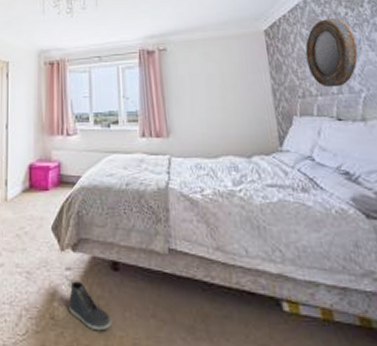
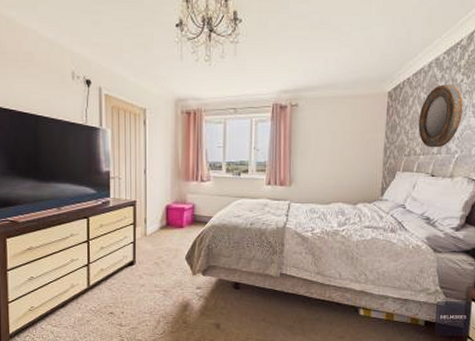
sneaker: present [69,281,111,331] -> none [198,296,231,330]

